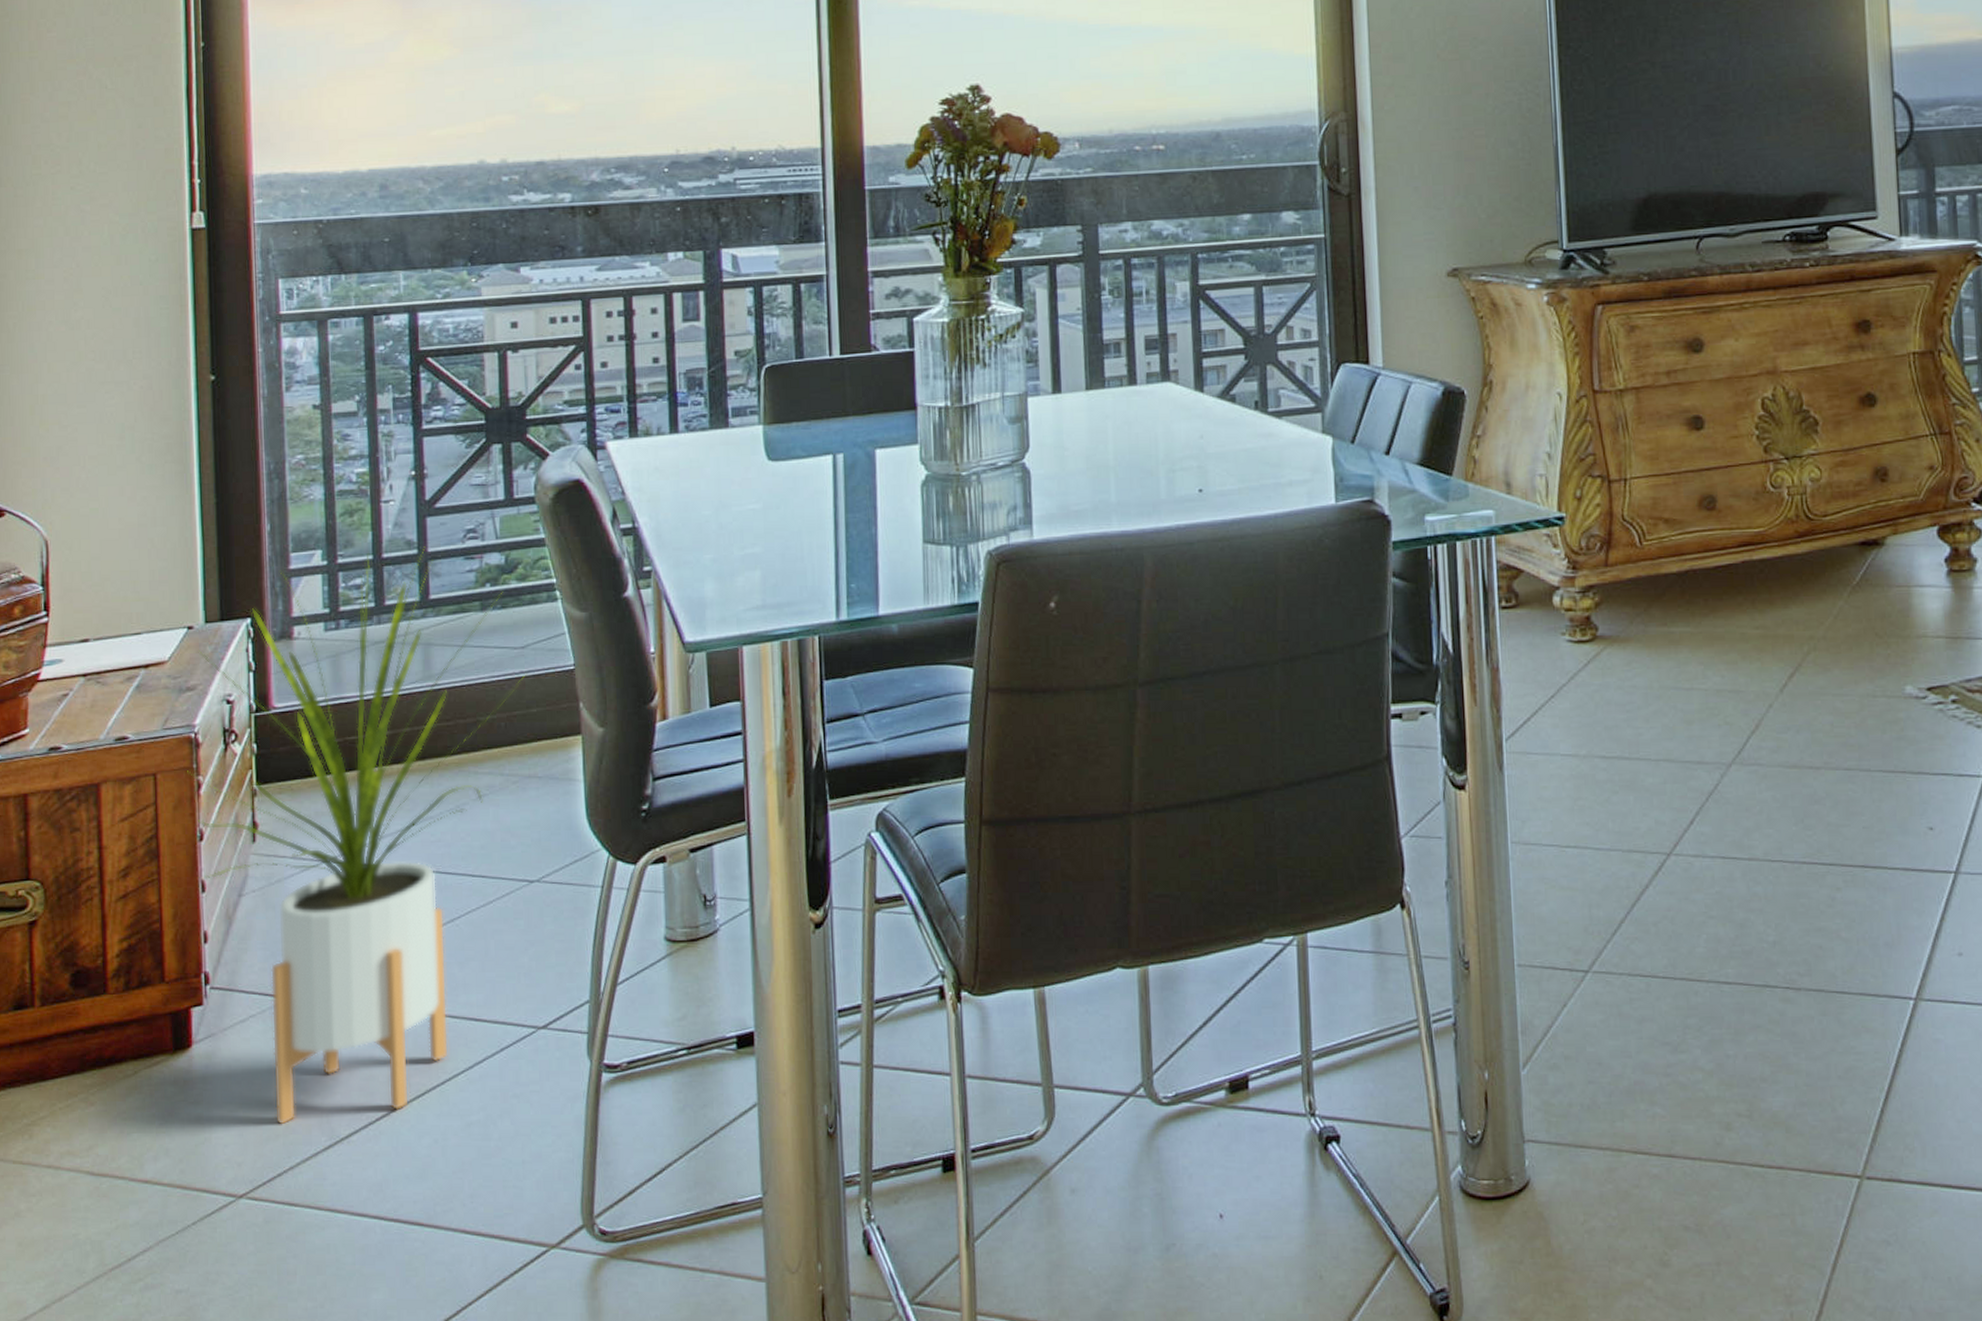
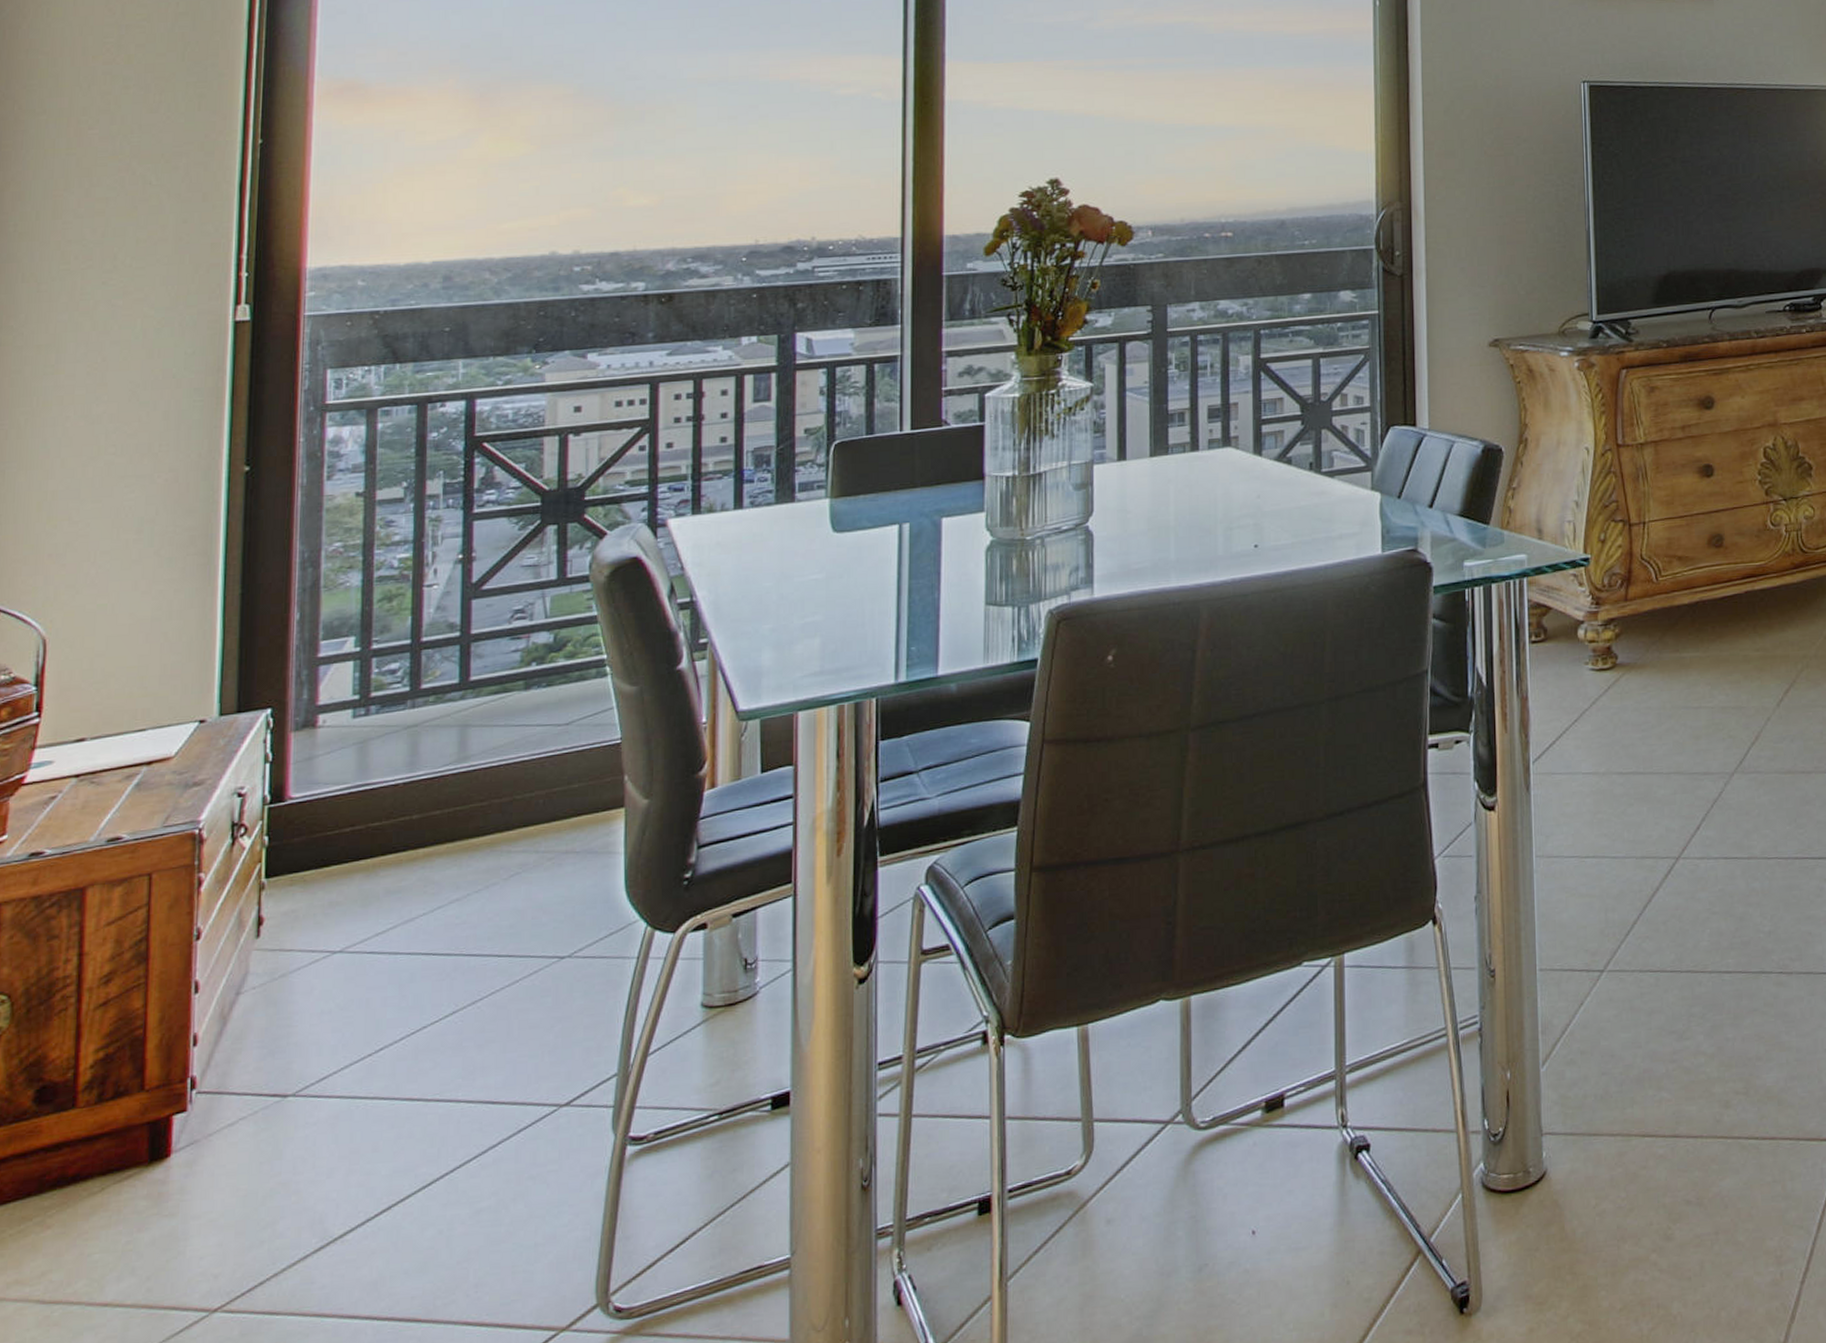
house plant: present [187,546,528,1125] -> none [187,628,571,1231]

